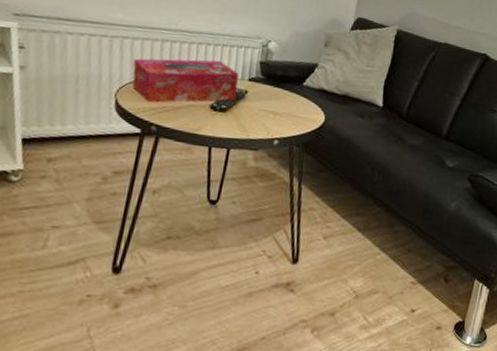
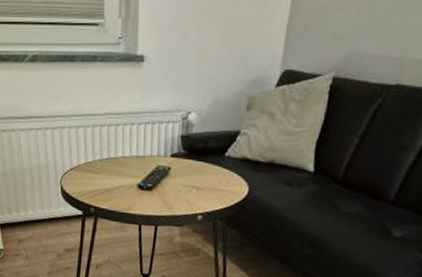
tissue box: present [132,58,239,103] -> none [71,139,162,187]

